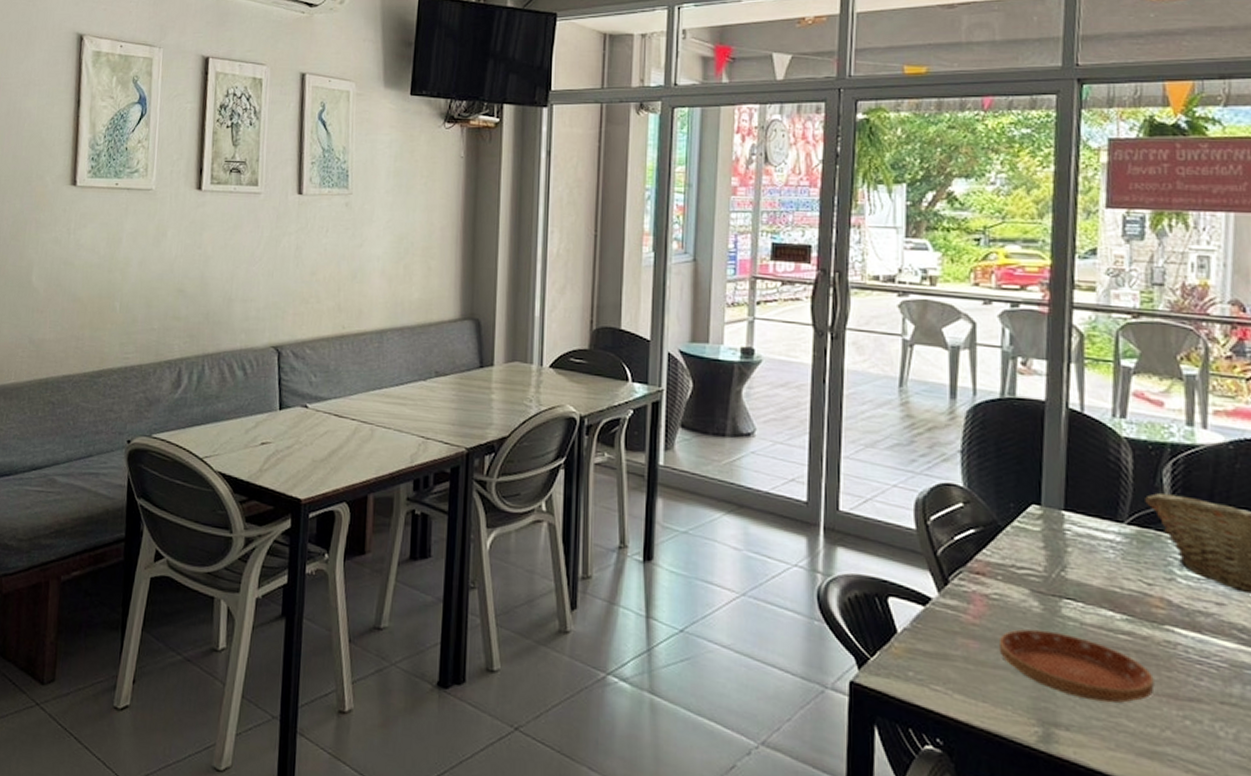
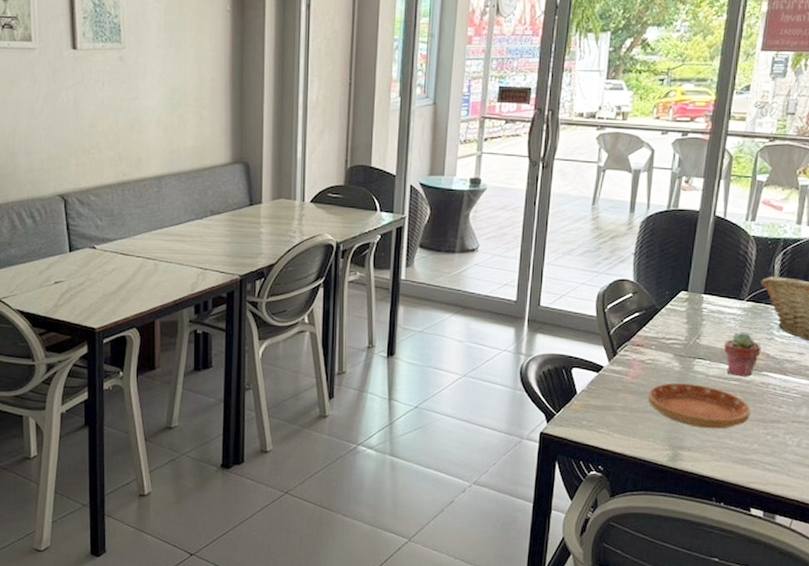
potted succulent: none [1103,566,1159,631] -> present [724,332,761,377]

